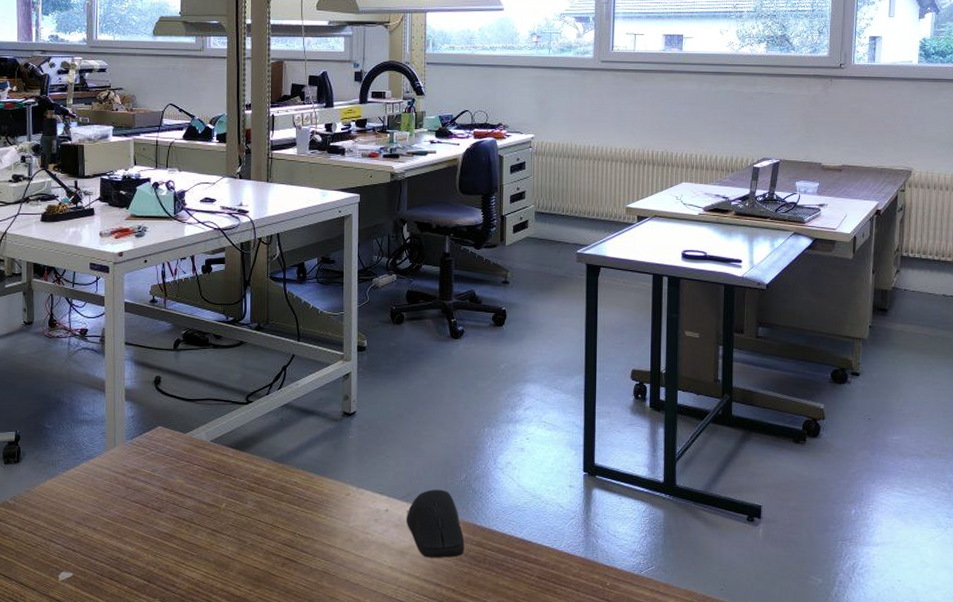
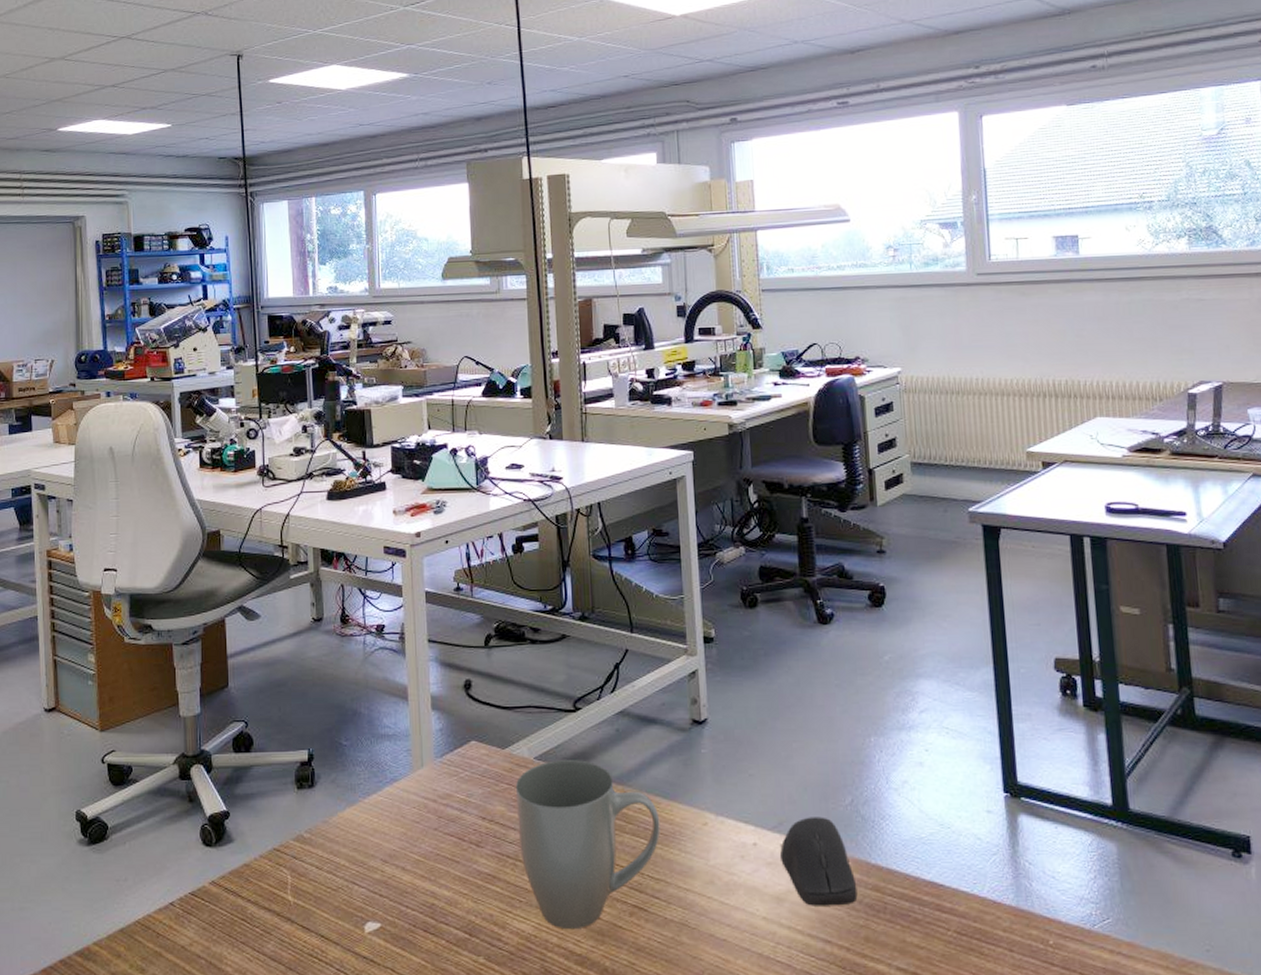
mug: none [193,443,312,577] -> present [515,760,660,930]

